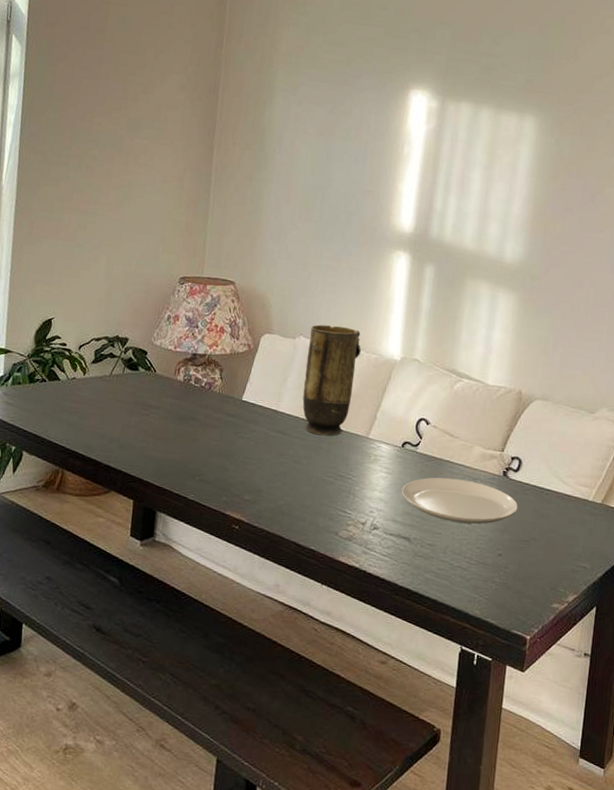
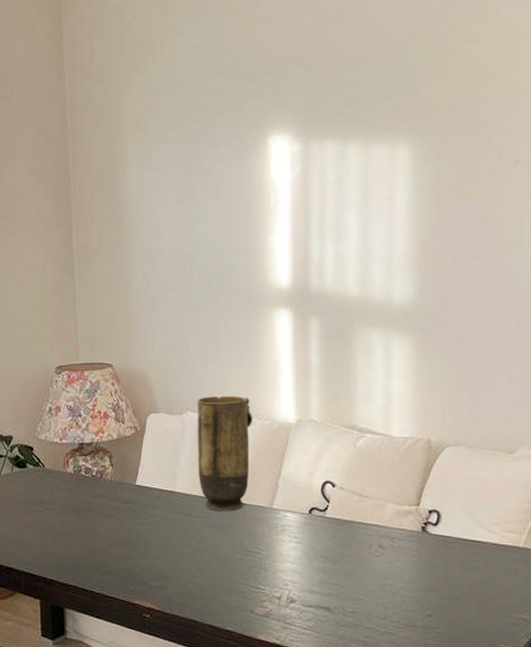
plate: present [401,477,518,524] -> none [315,540,442,586]

